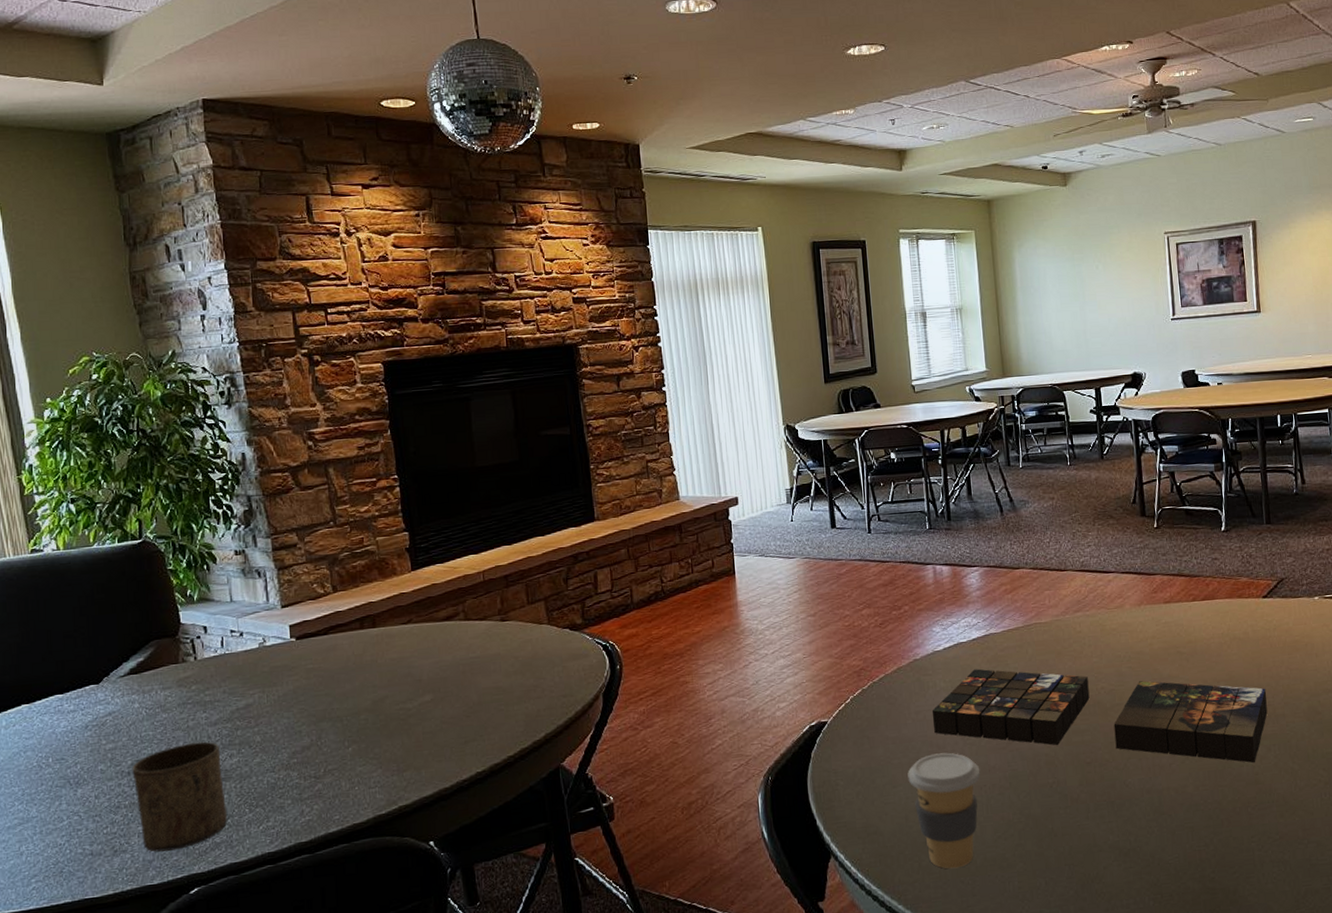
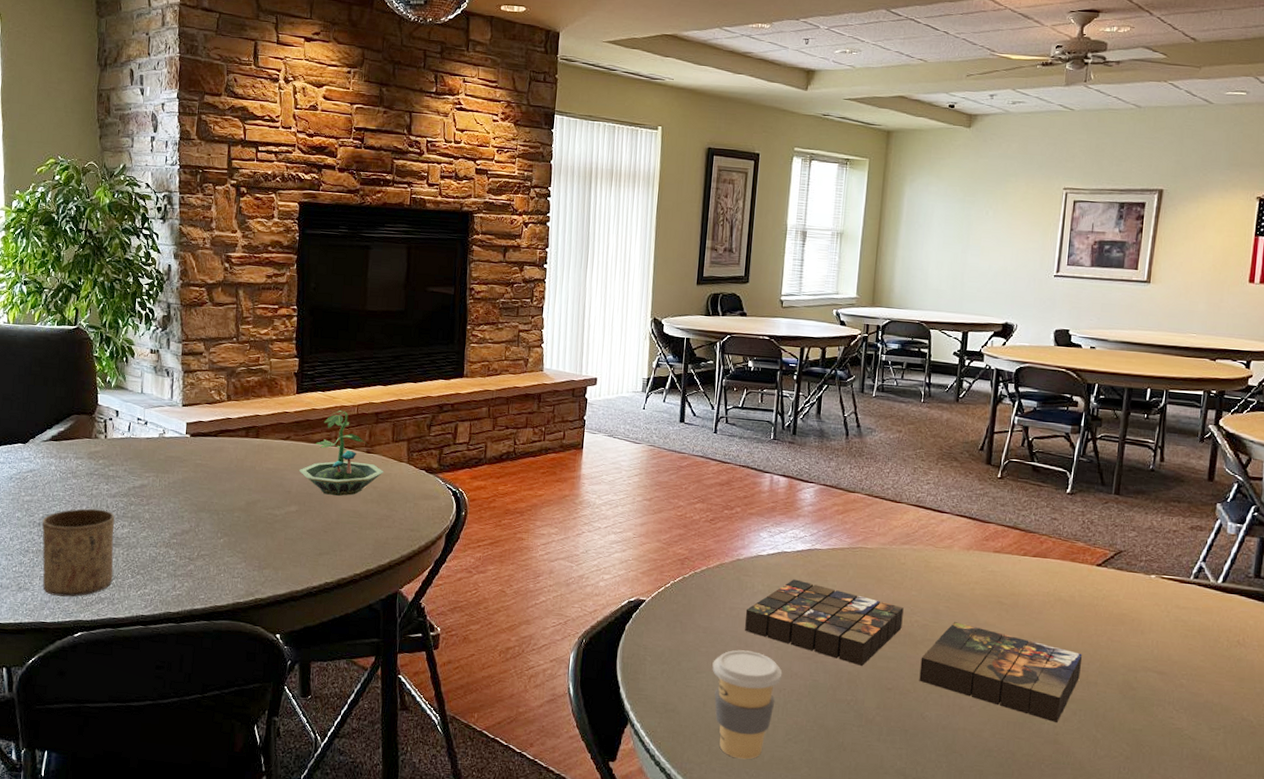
terrarium: none [427,579,524,675] -> present [298,410,384,496]

